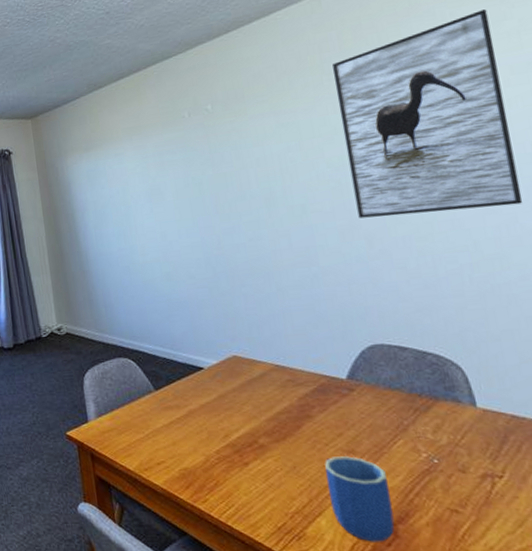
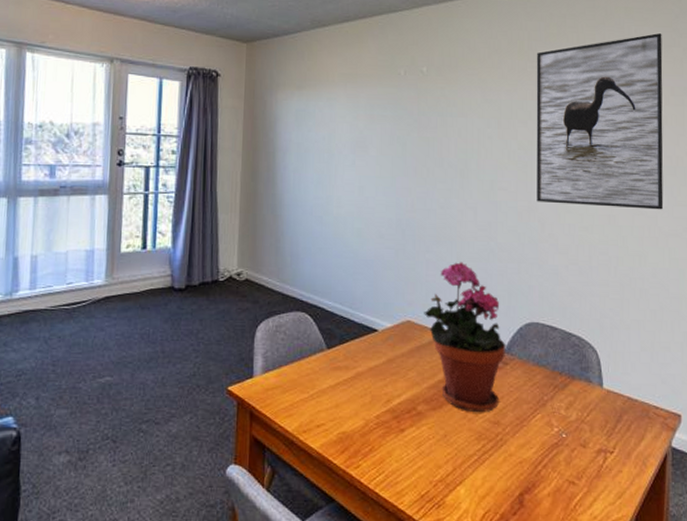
potted plant: none [249,291,350,443] -> present [424,262,506,413]
mug: present [324,456,395,542] -> none [471,427,522,511]

